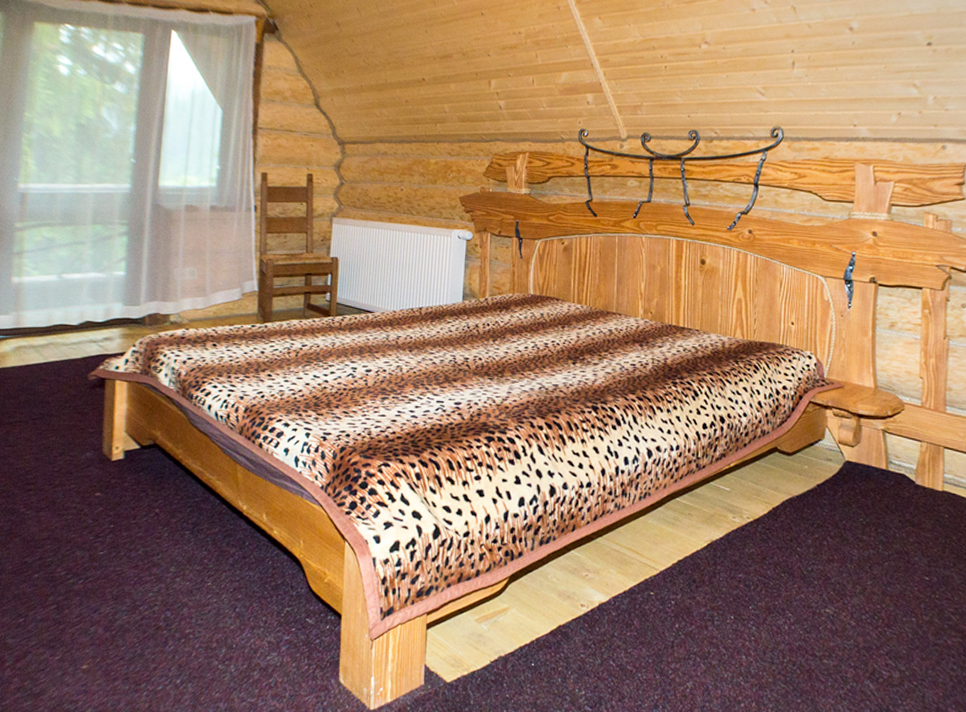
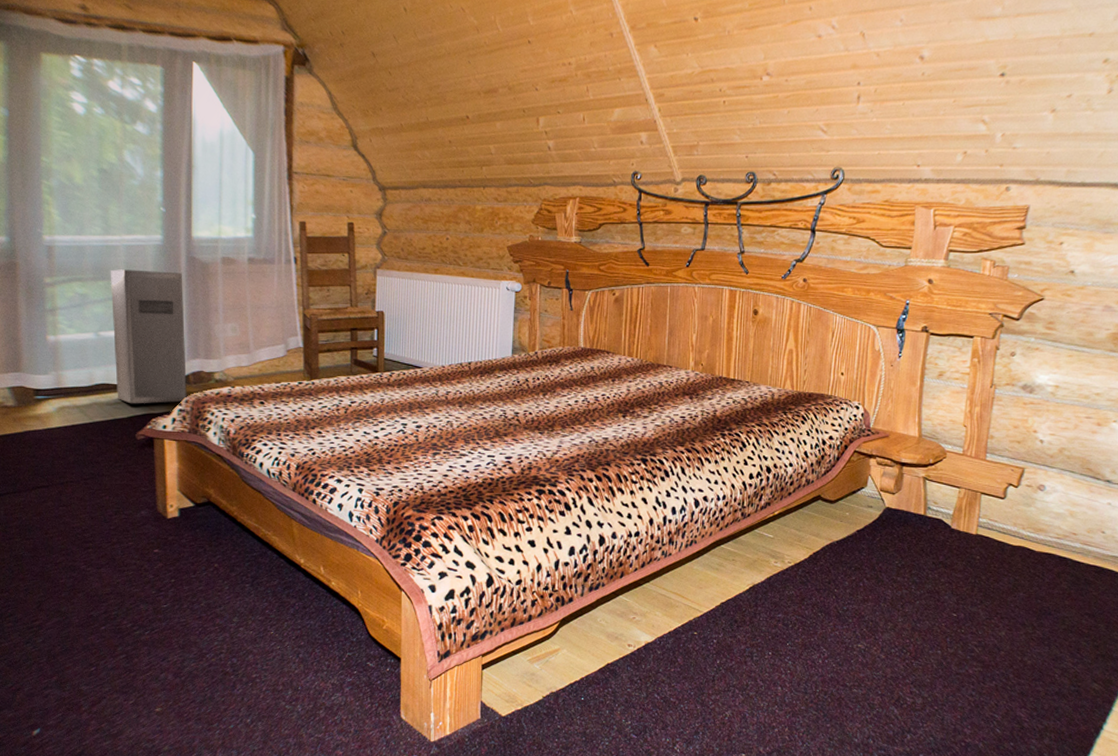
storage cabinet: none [73,215,146,345] -> present [111,269,187,404]

